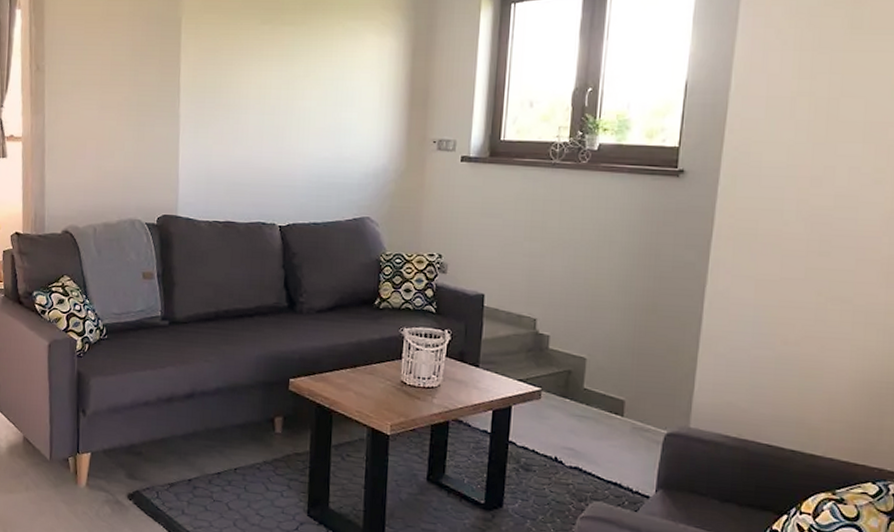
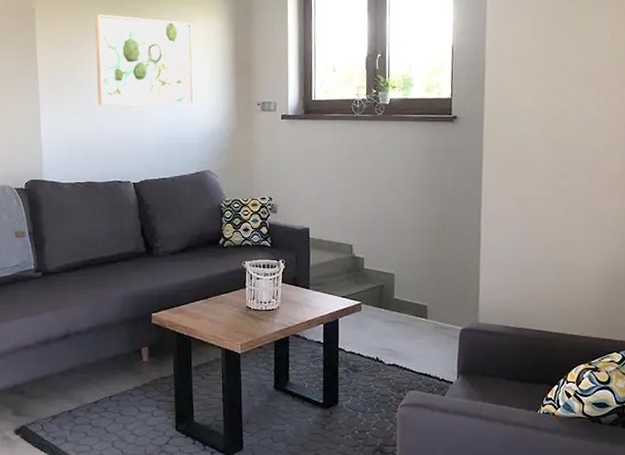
wall art: none [245,27,362,139] -> present [95,14,194,106]

